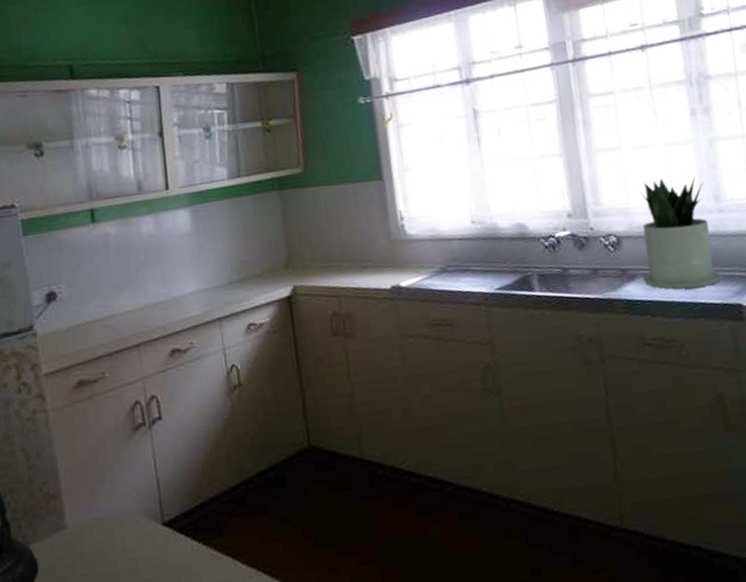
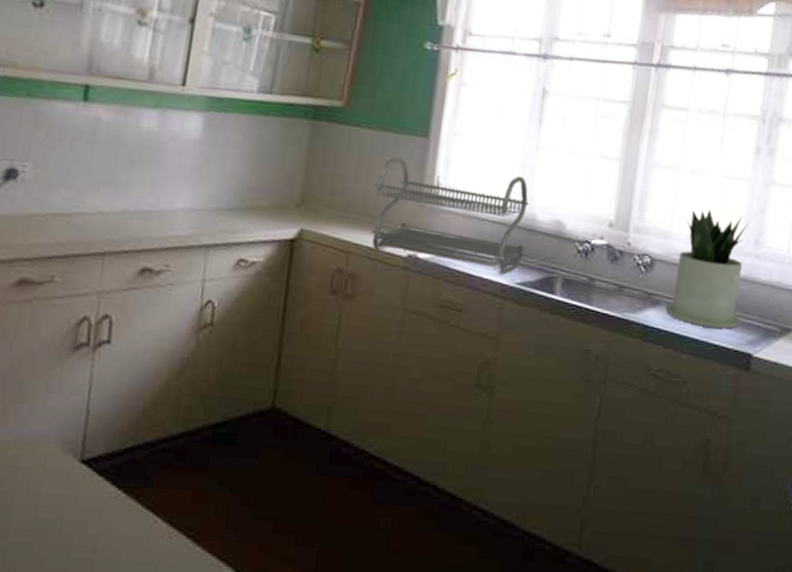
dish rack: none [345,192,496,289] -> present [371,156,530,276]

